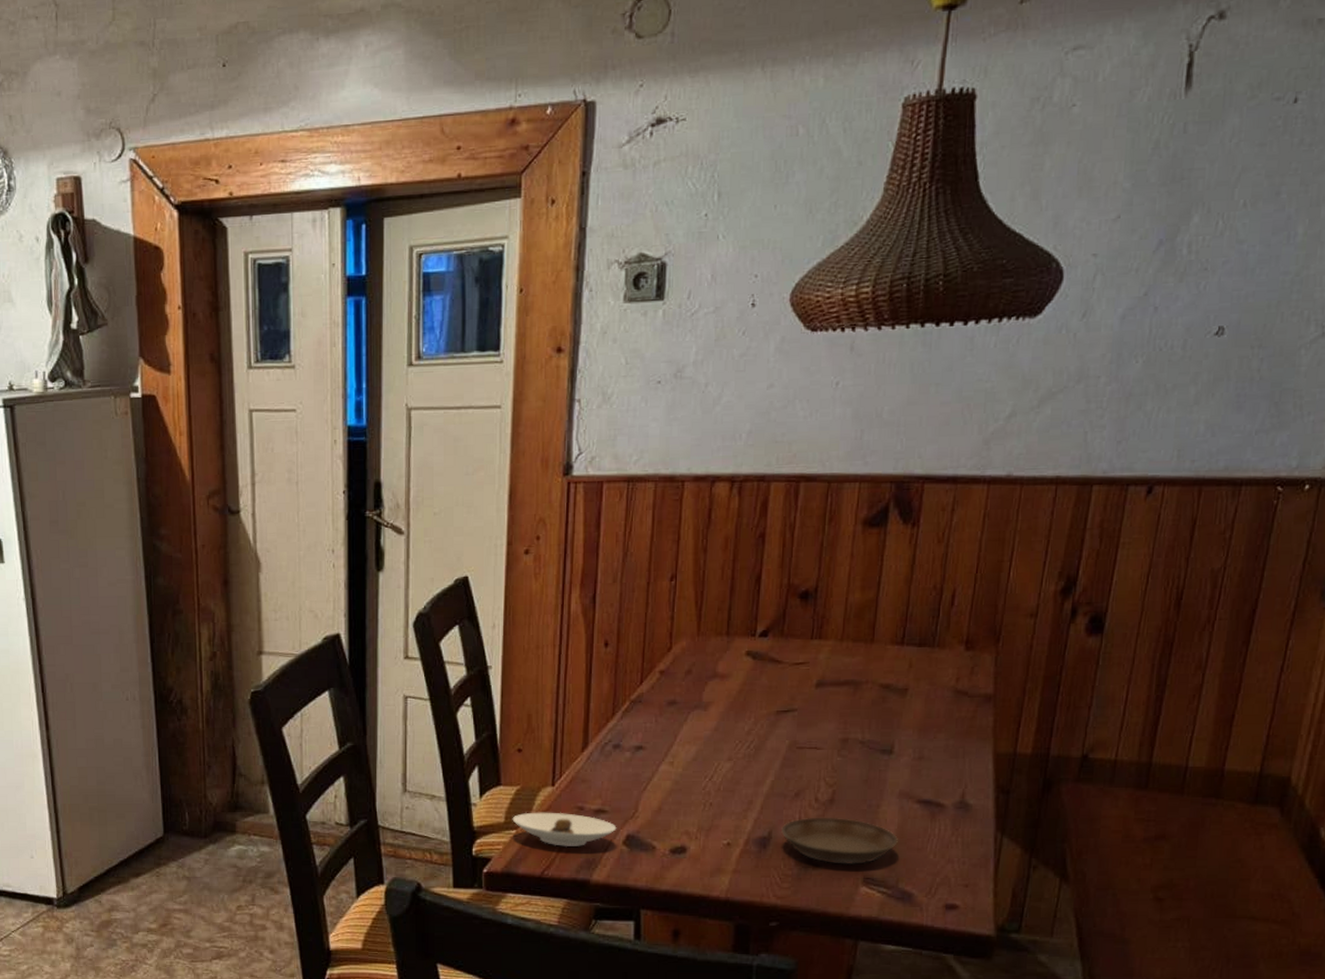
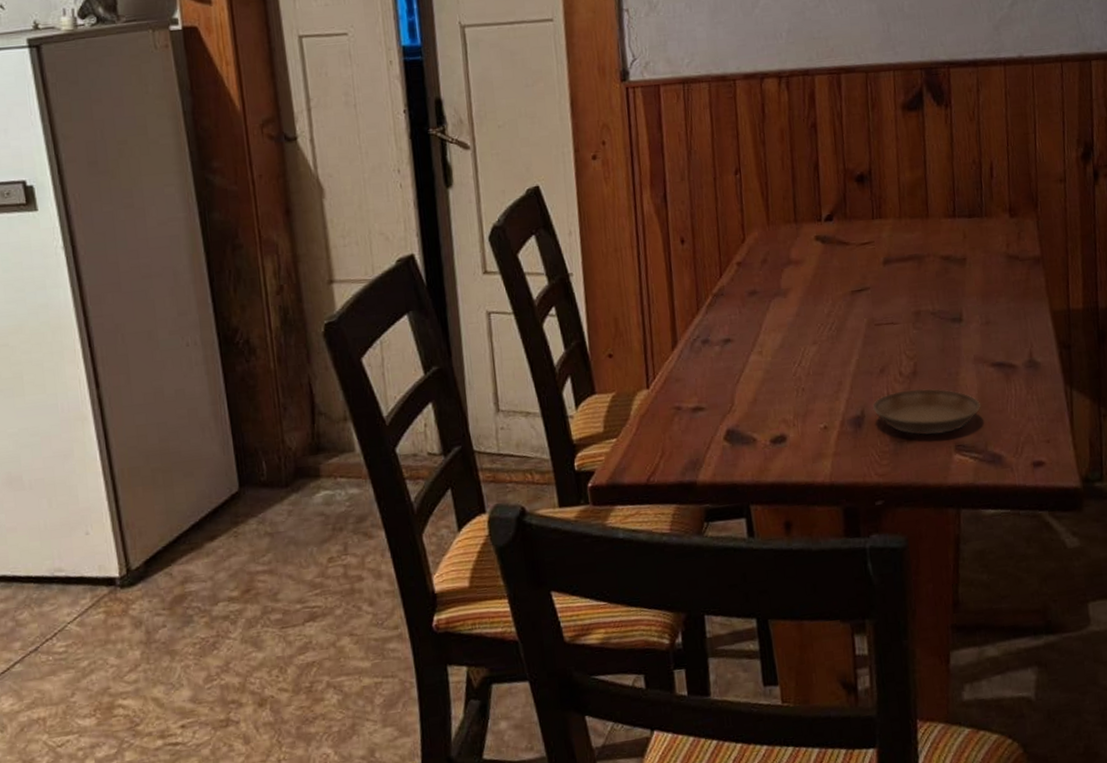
saucer: present [512,812,617,846] -> none [611,414,716,450]

